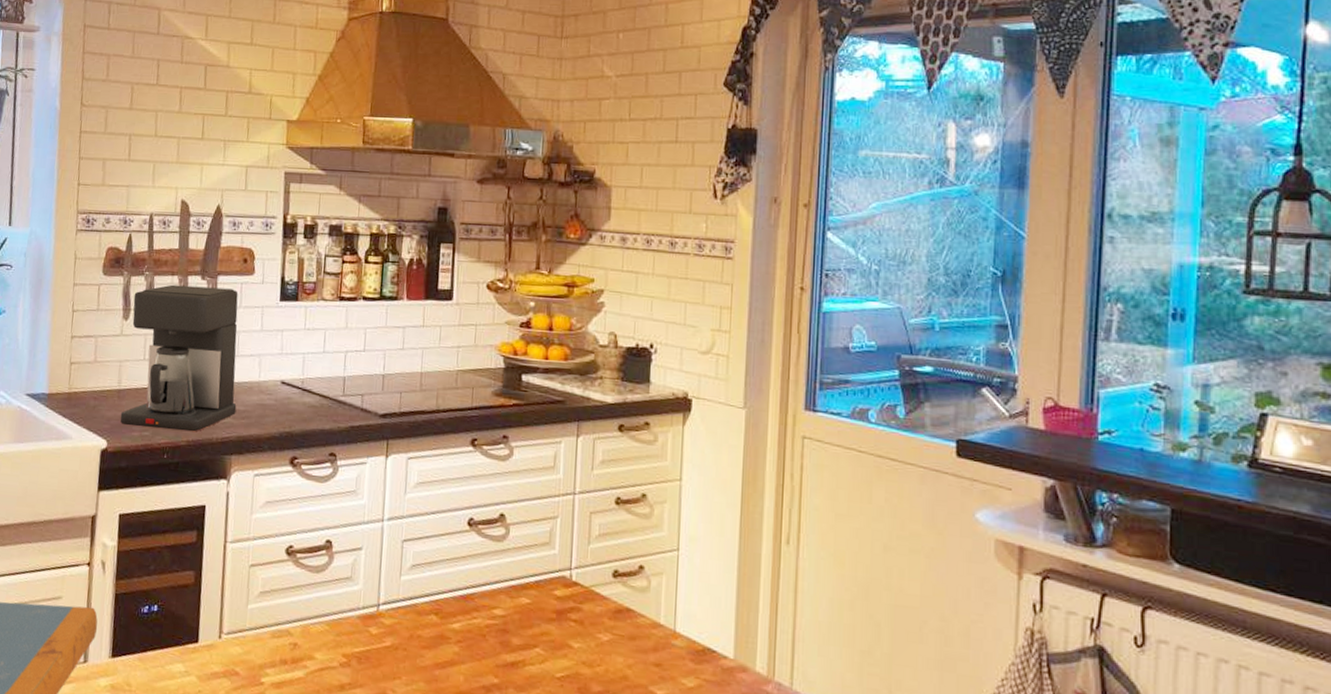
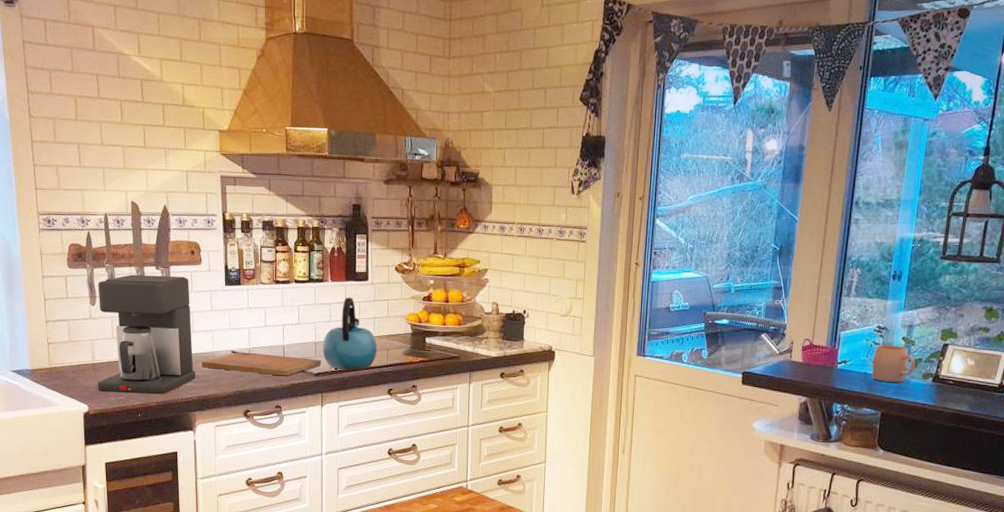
cutting board: none [244,383,389,416] -> present [201,352,321,376]
kettle: none [391,320,461,413] -> present [322,298,378,371]
mug: none [1152,410,1219,466] -> present [871,345,916,382]

